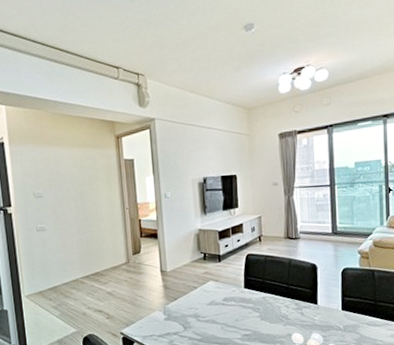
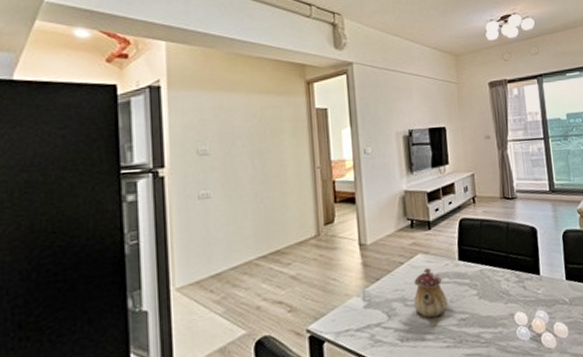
teapot: none [205,293,234,332] -> present [414,268,448,318]

